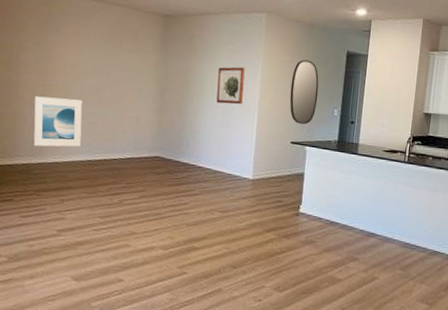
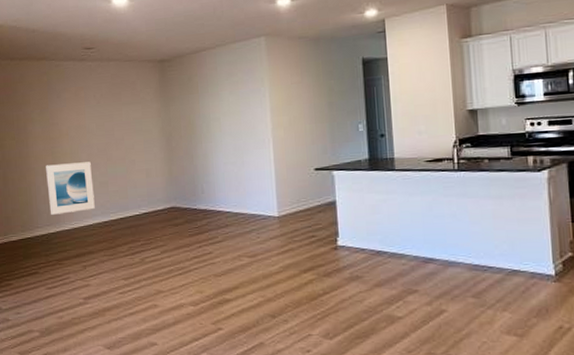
wall art: present [216,67,245,105] -> none [222,98,255,141]
home mirror: present [289,59,319,124] -> none [304,76,338,147]

